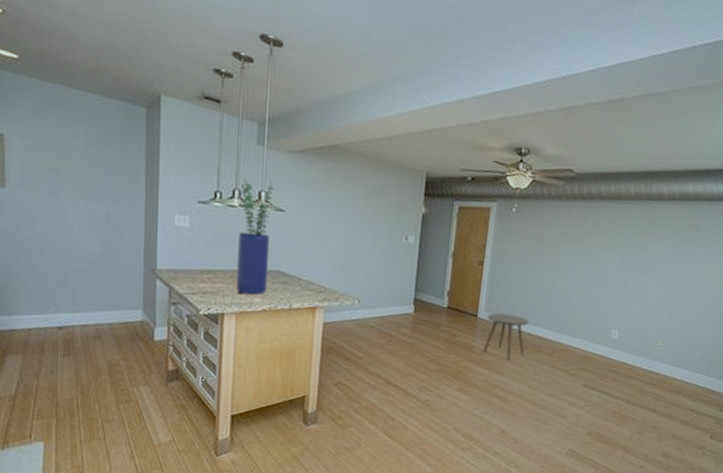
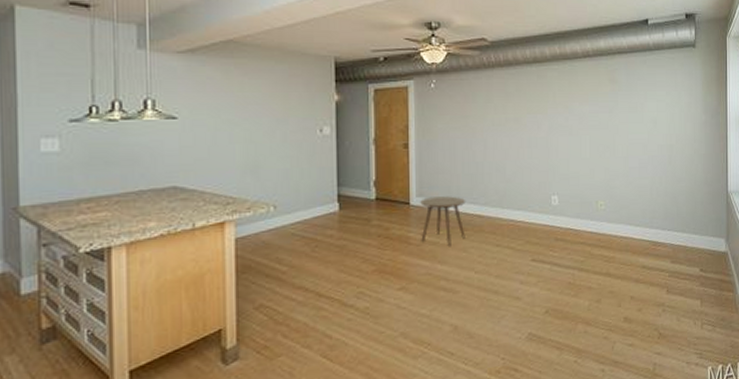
vase: present [236,177,273,296] -> none [122,86,164,221]

